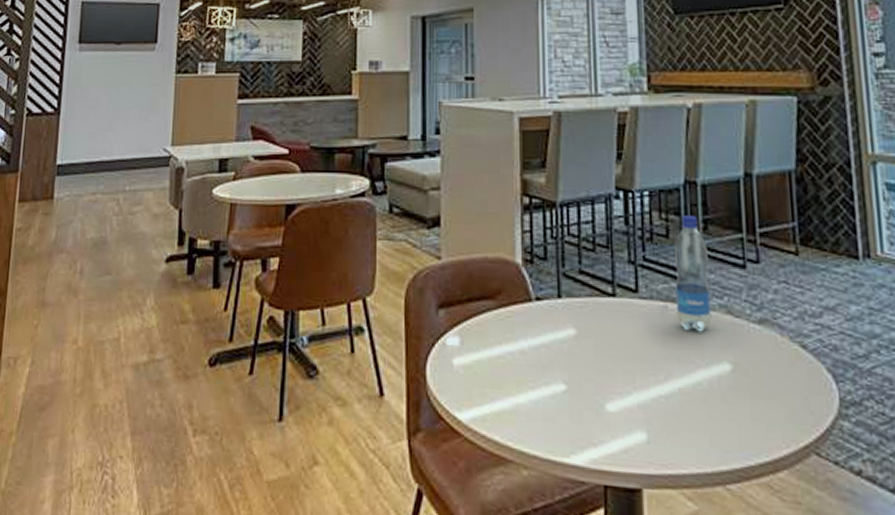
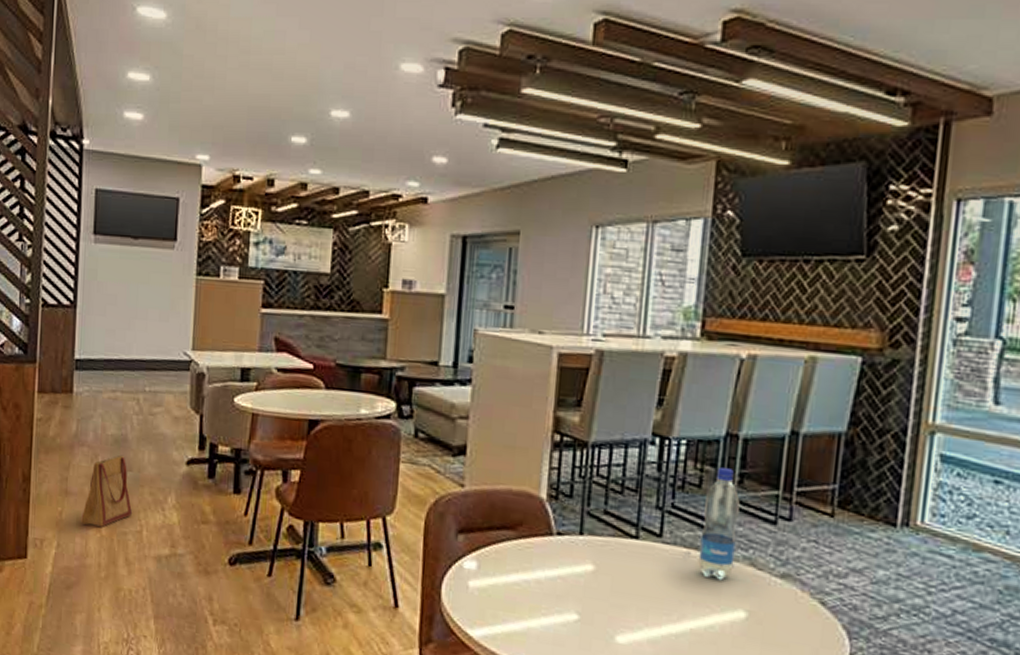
shopping bag: none [56,258,111,338] -> present [80,454,133,527]

